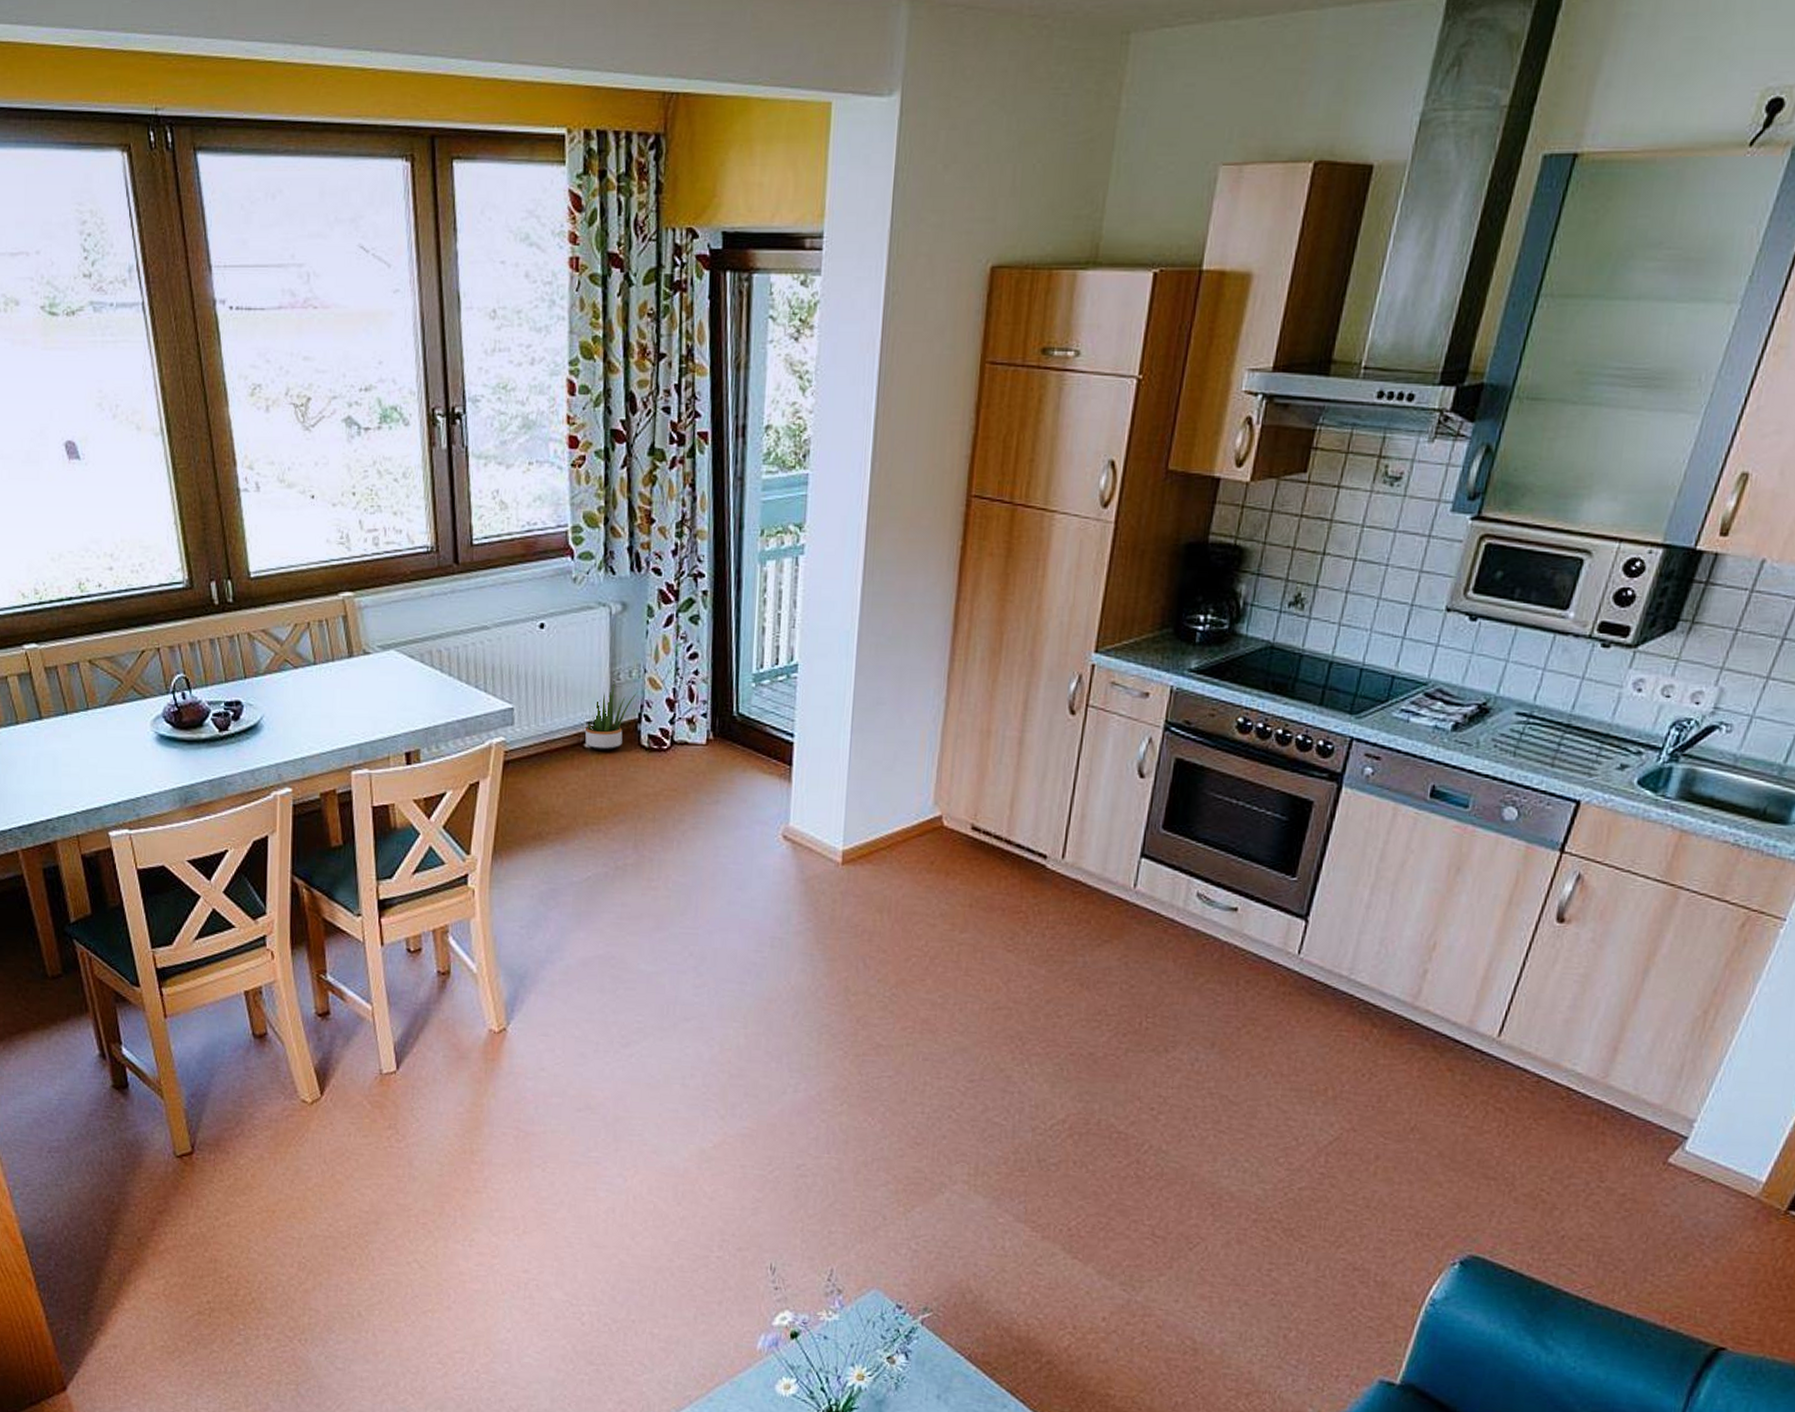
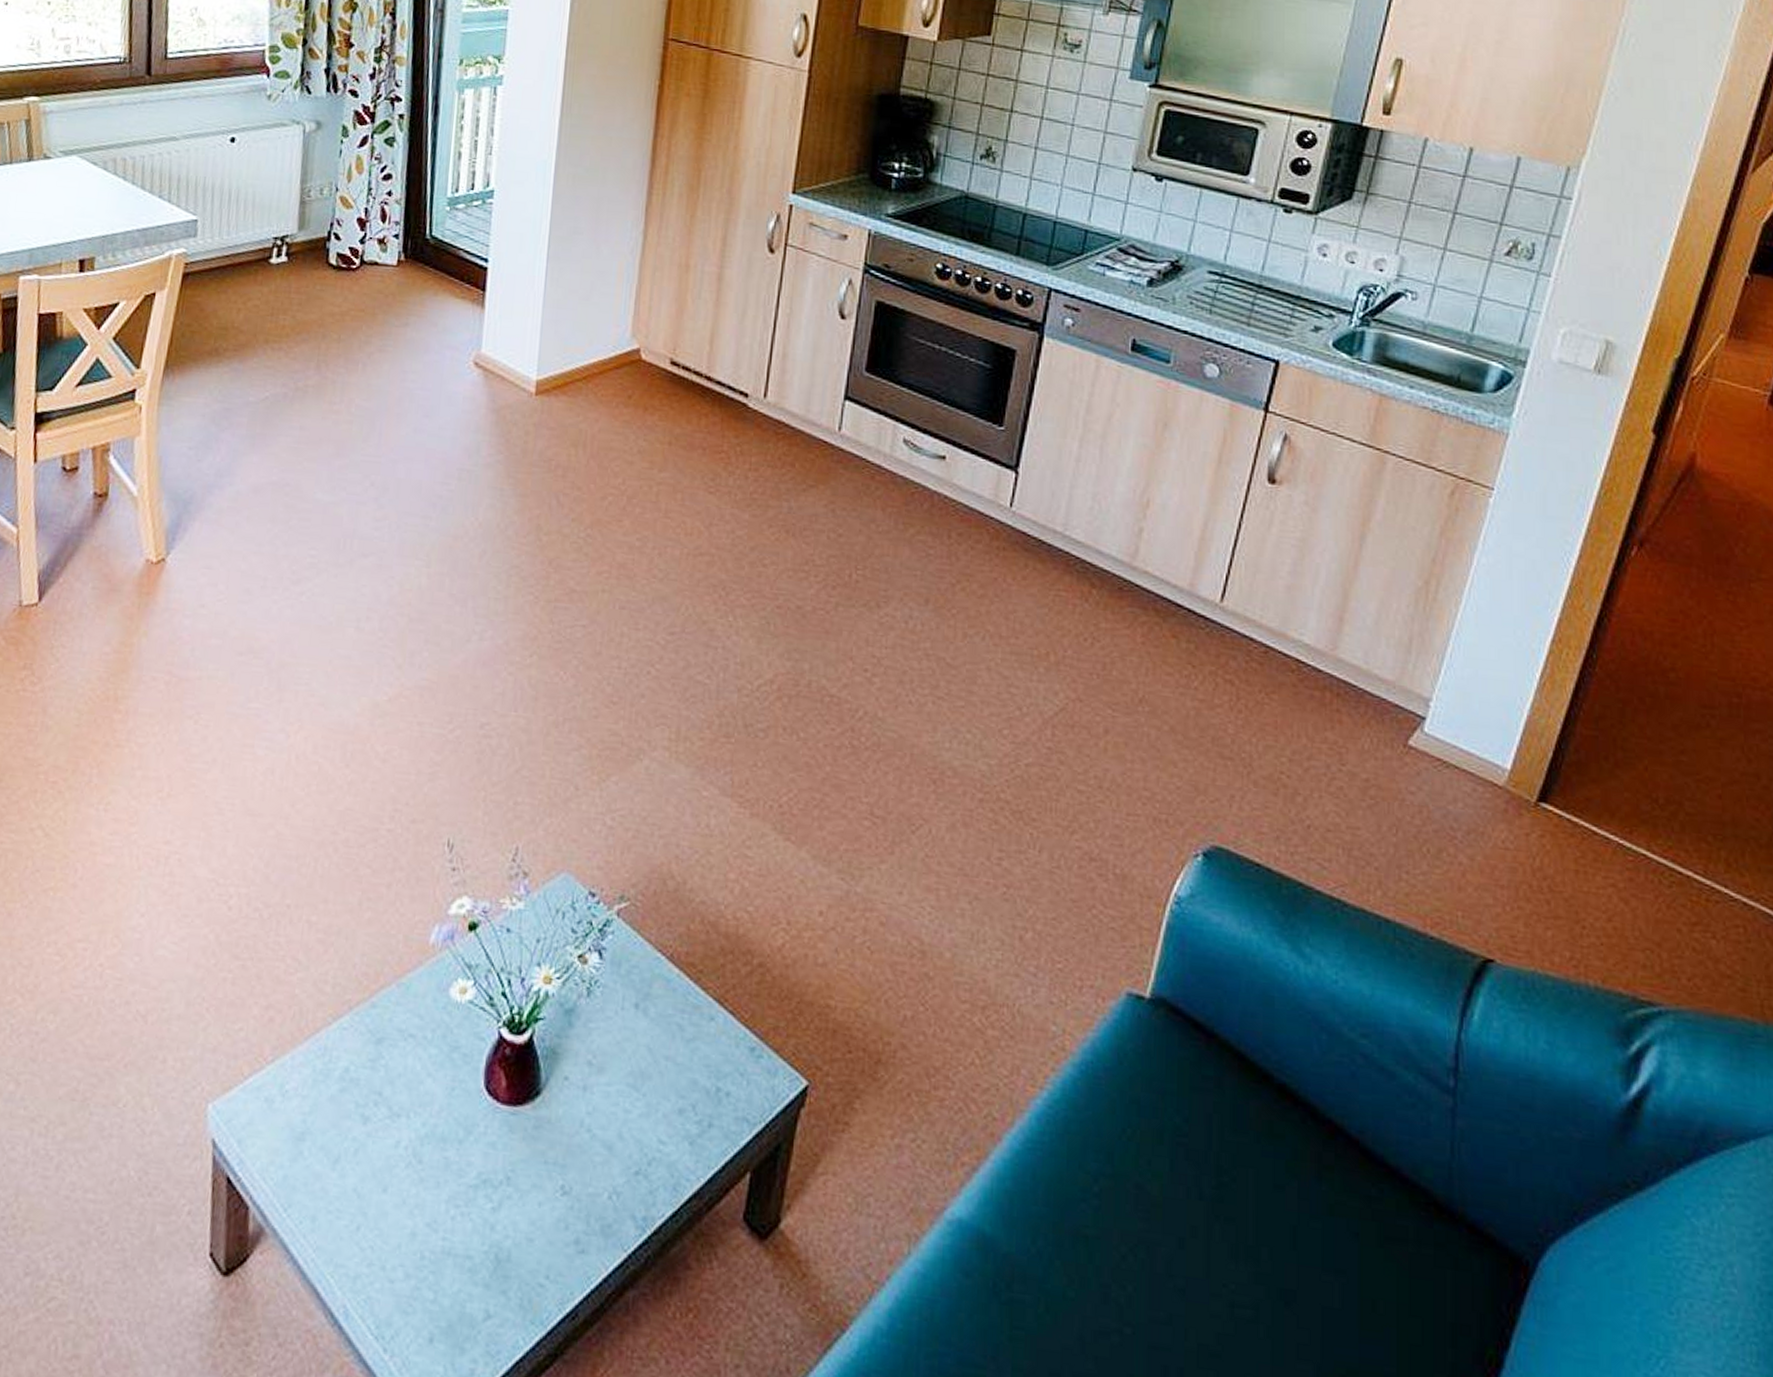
potted plant: present [585,682,639,751] -> none [270,199,329,268]

